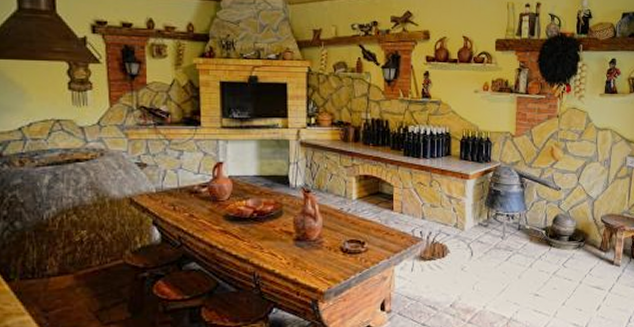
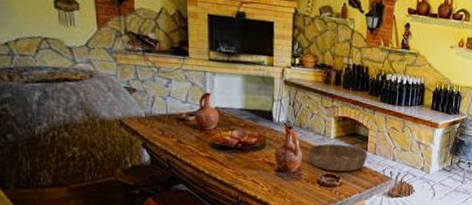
wooden bowl: none [329,205,393,235] -> present [308,143,367,172]

